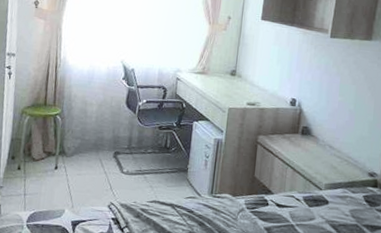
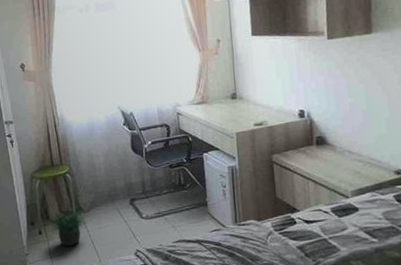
potted plant: none [28,144,69,187] -> present [47,205,88,247]

